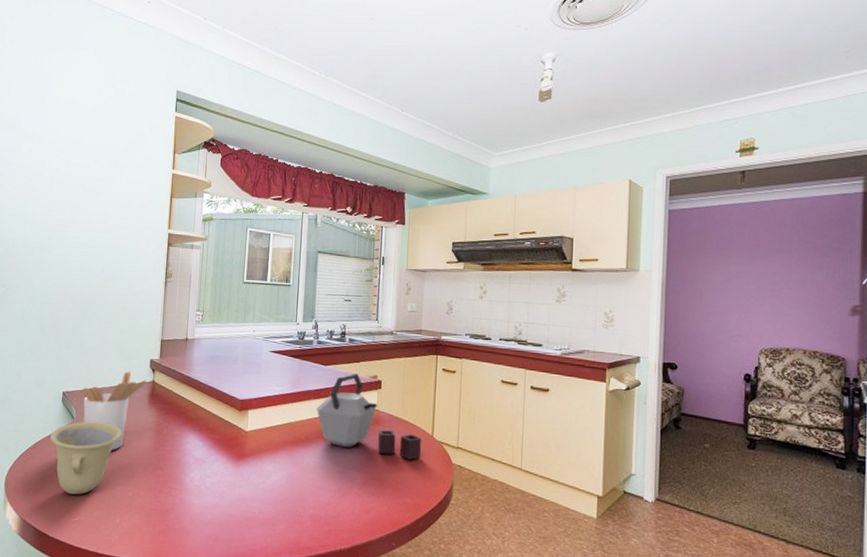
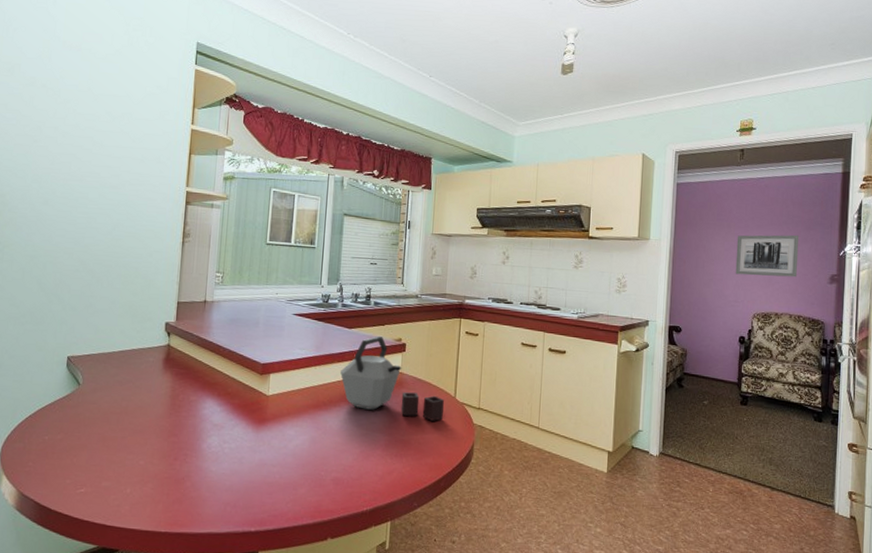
cup: present [50,421,122,495] -> none [53,387,134,465]
utensil holder: present [82,371,147,451] -> none [90,334,162,418]
wall art: none [738,262,813,309] -> present [735,235,800,278]

